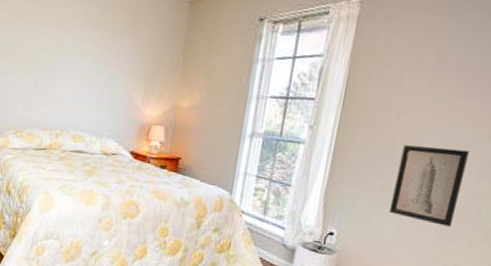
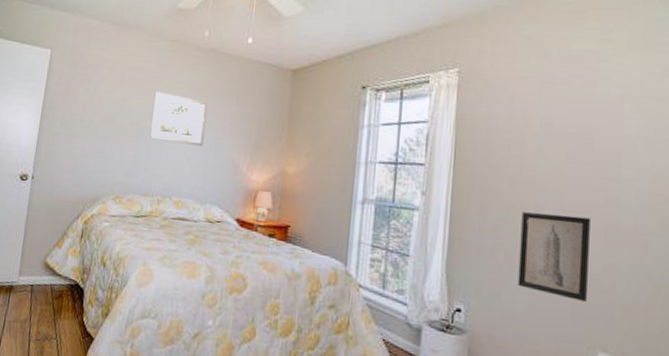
wall art: none [47,25,103,82] -> present [150,91,208,147]

